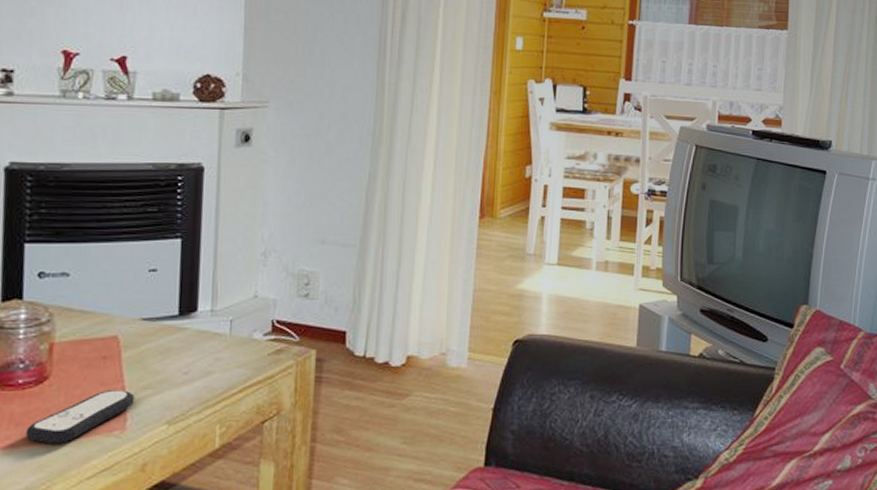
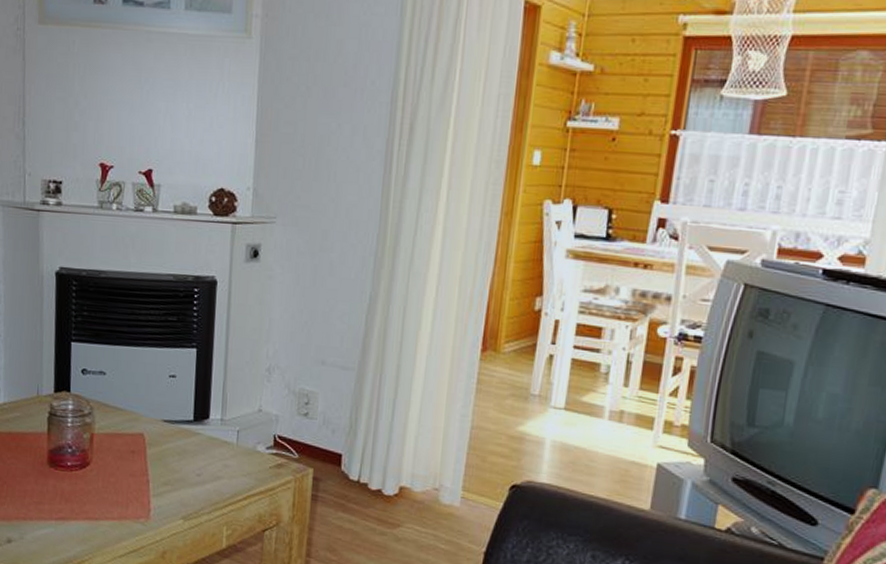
remote control: present [25,390,135,444] -> none [73,481,157,523]

